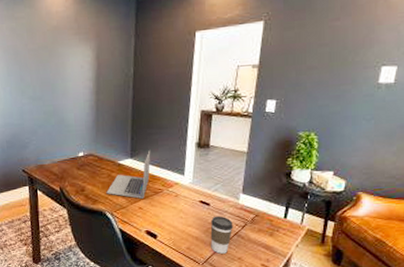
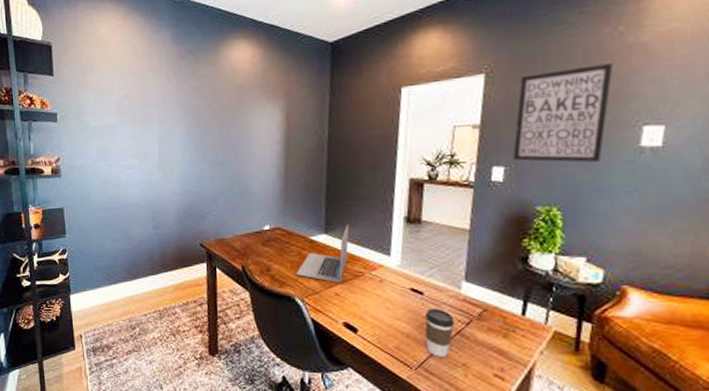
wall art: none [283,14,363,96] -> present [513,63,614,163]

